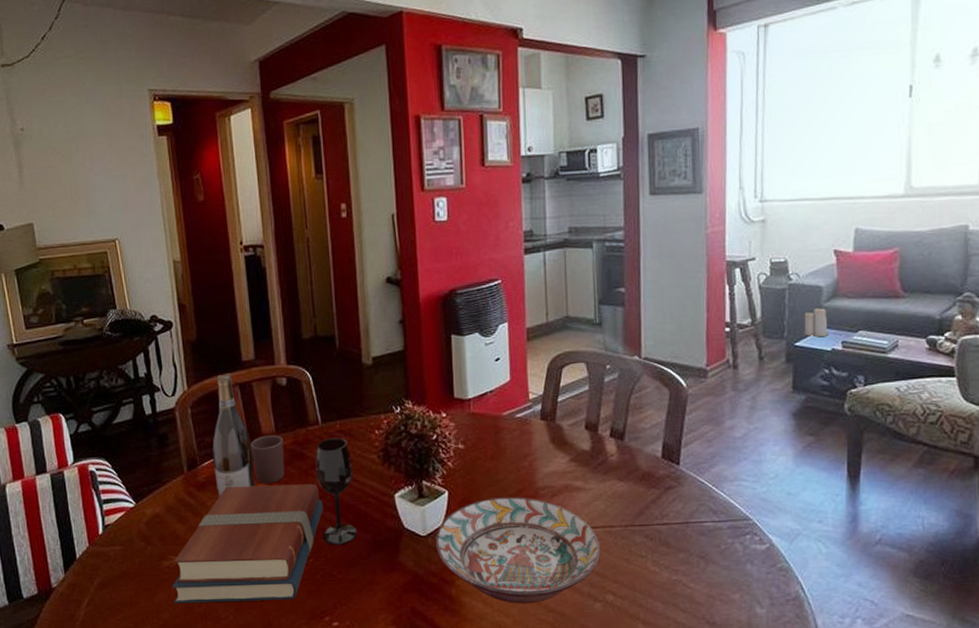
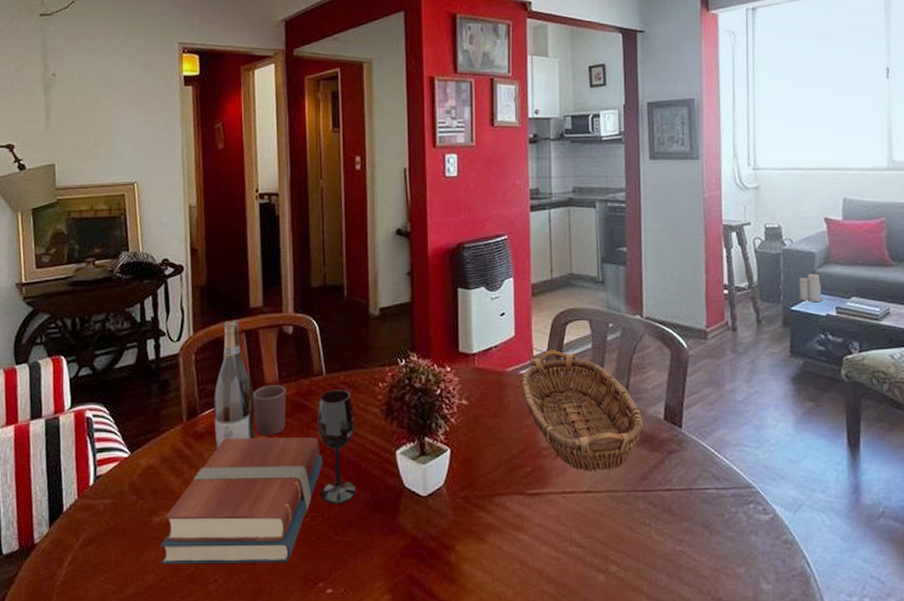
decorative bowl: present [435,497,601,604] -> none [435,457,604,573]
basket: none [517,393,641,509] -> present [521,350,644,471]

